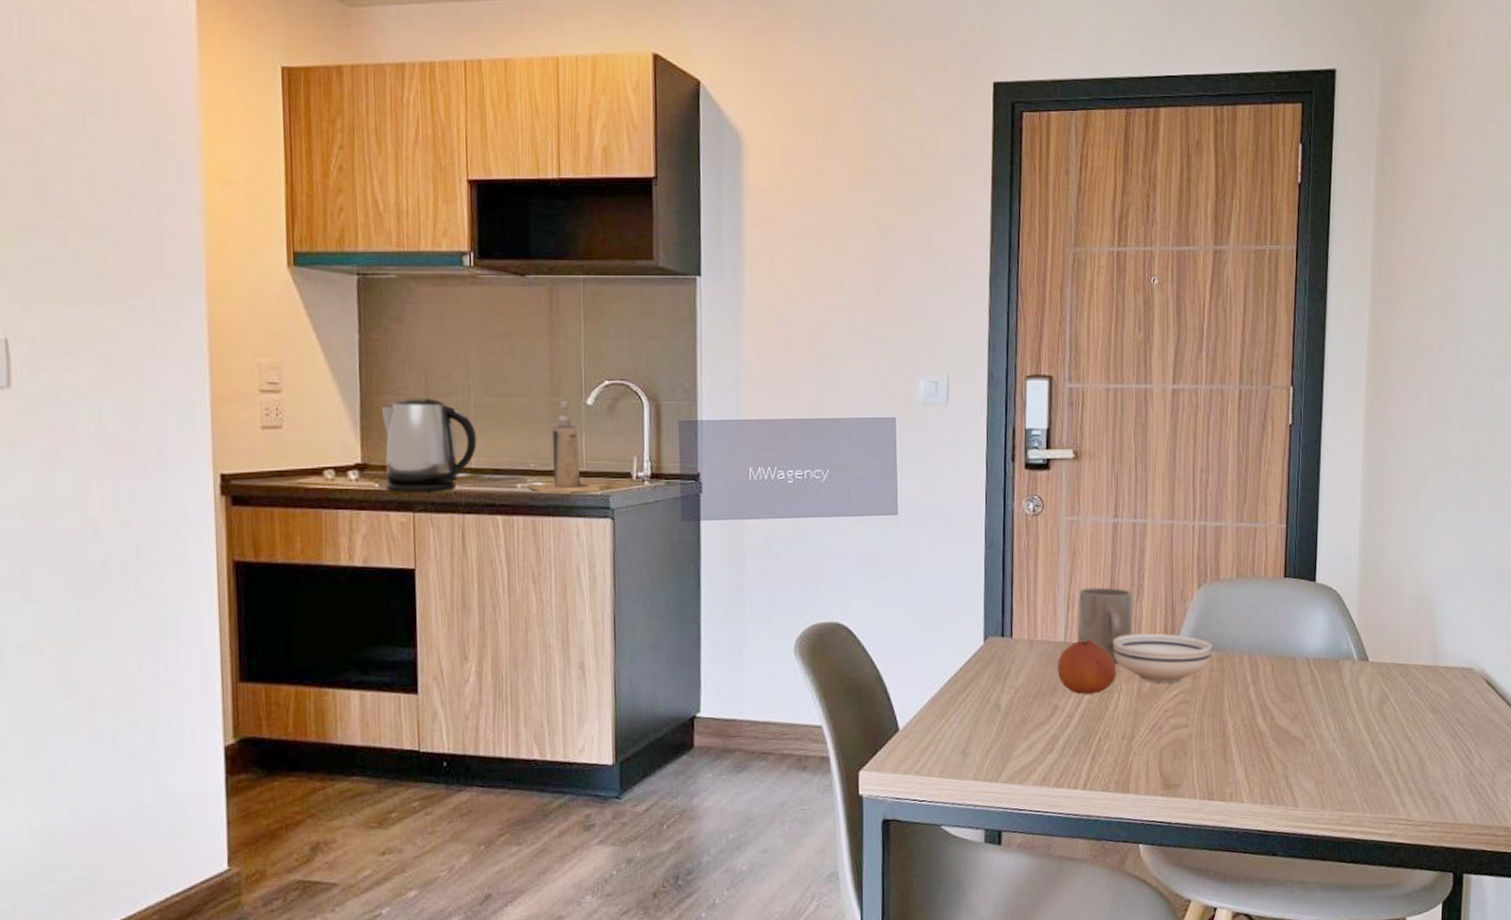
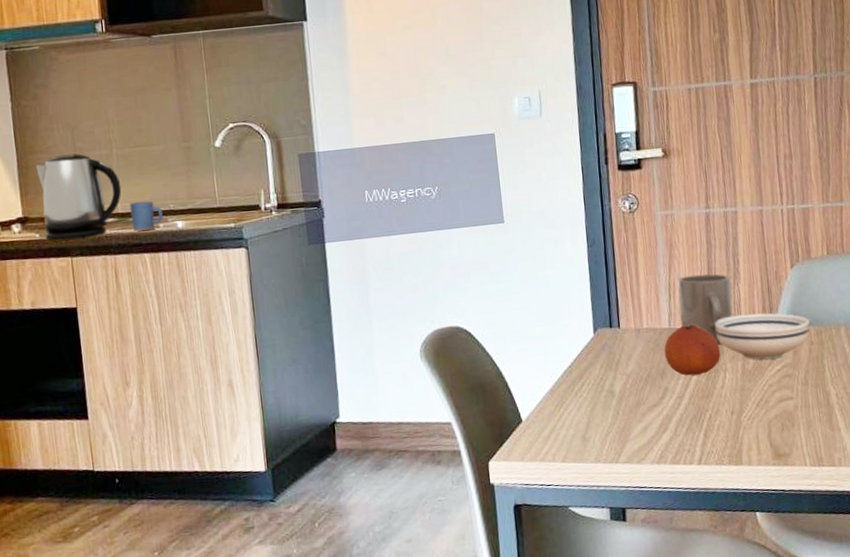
mug: none [485,457,522,491] -> present [130,200,163,232]
soap dispenser: present [528,400,601,494] -> none [169,144,235,231]

